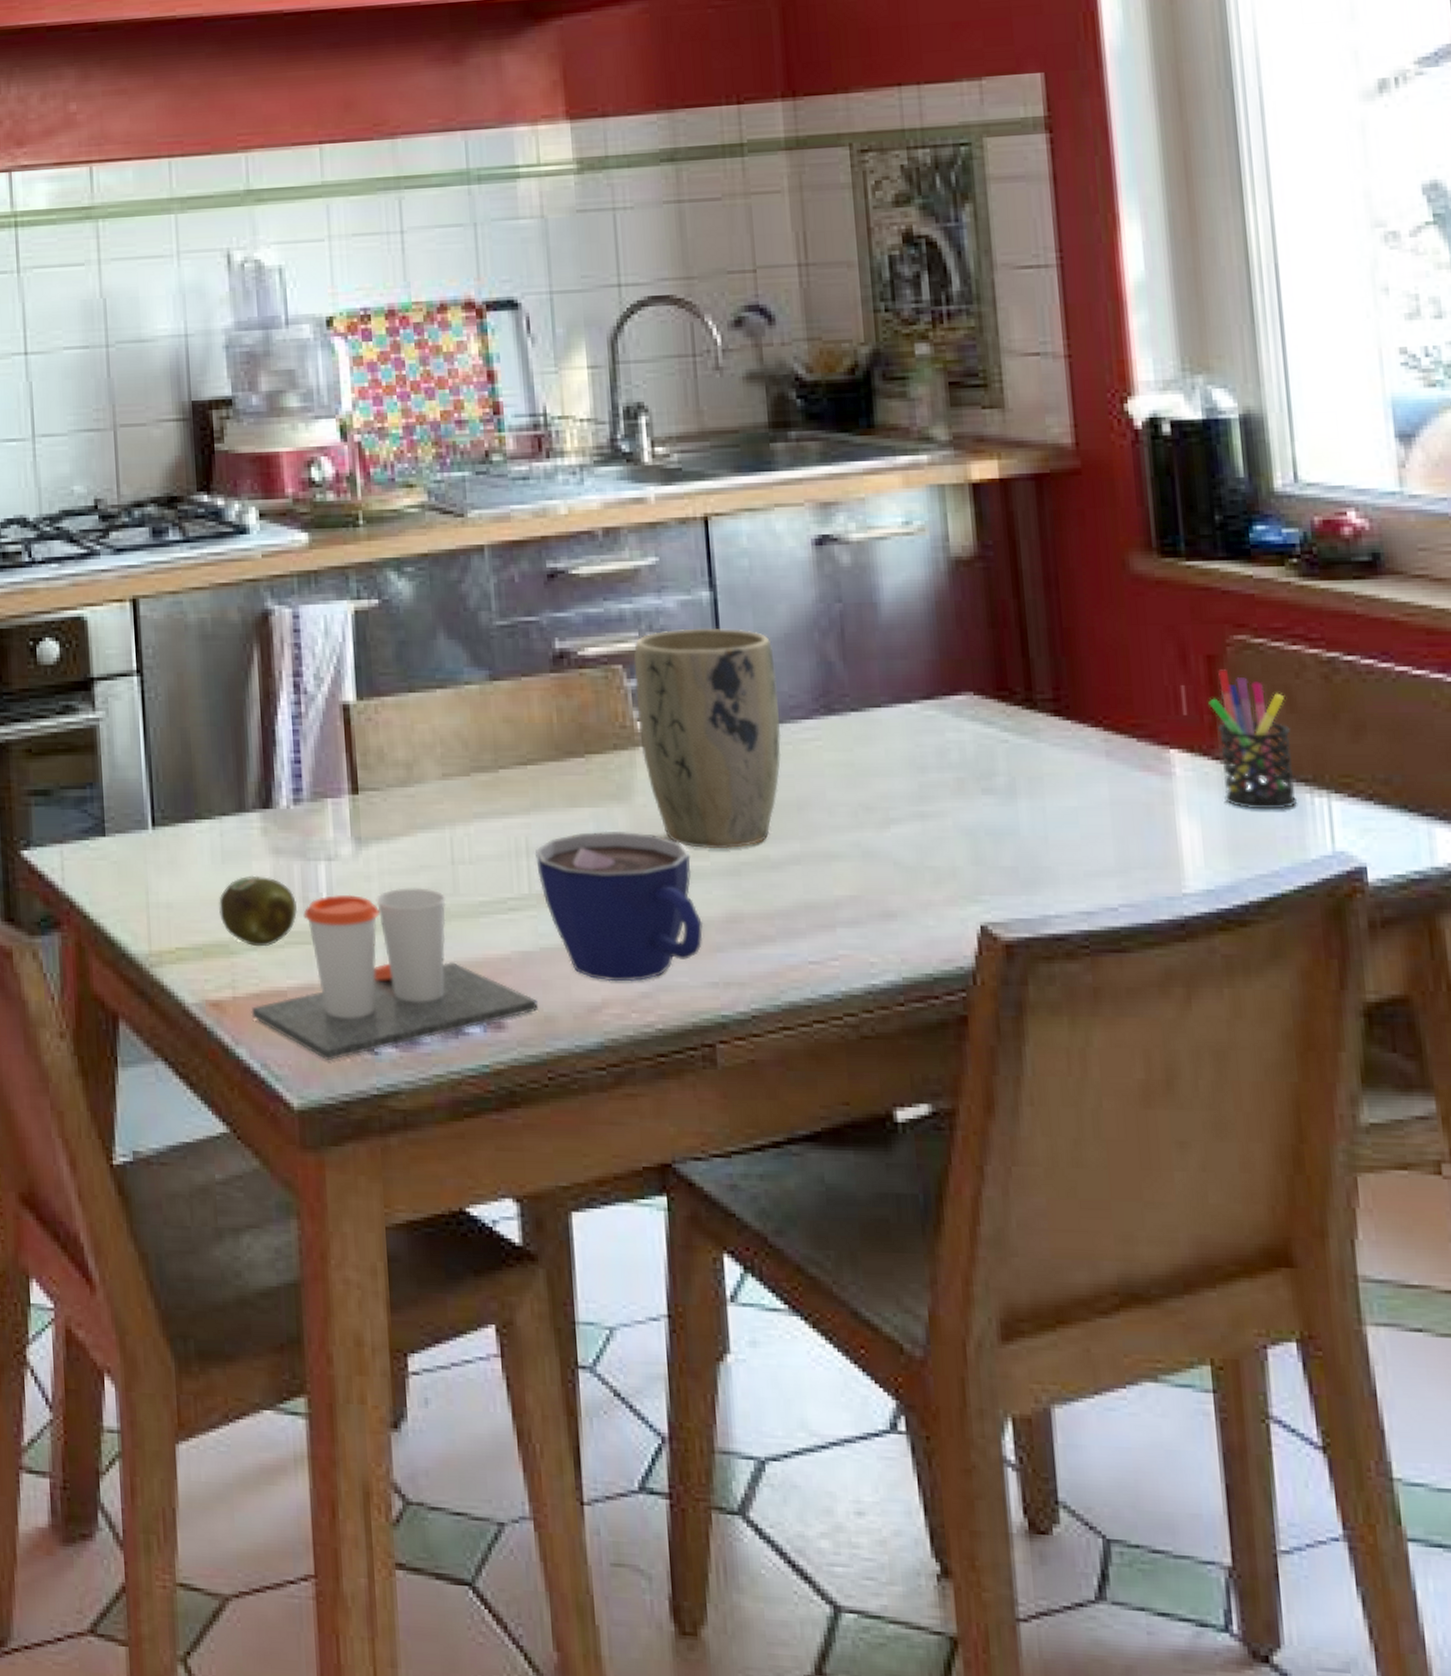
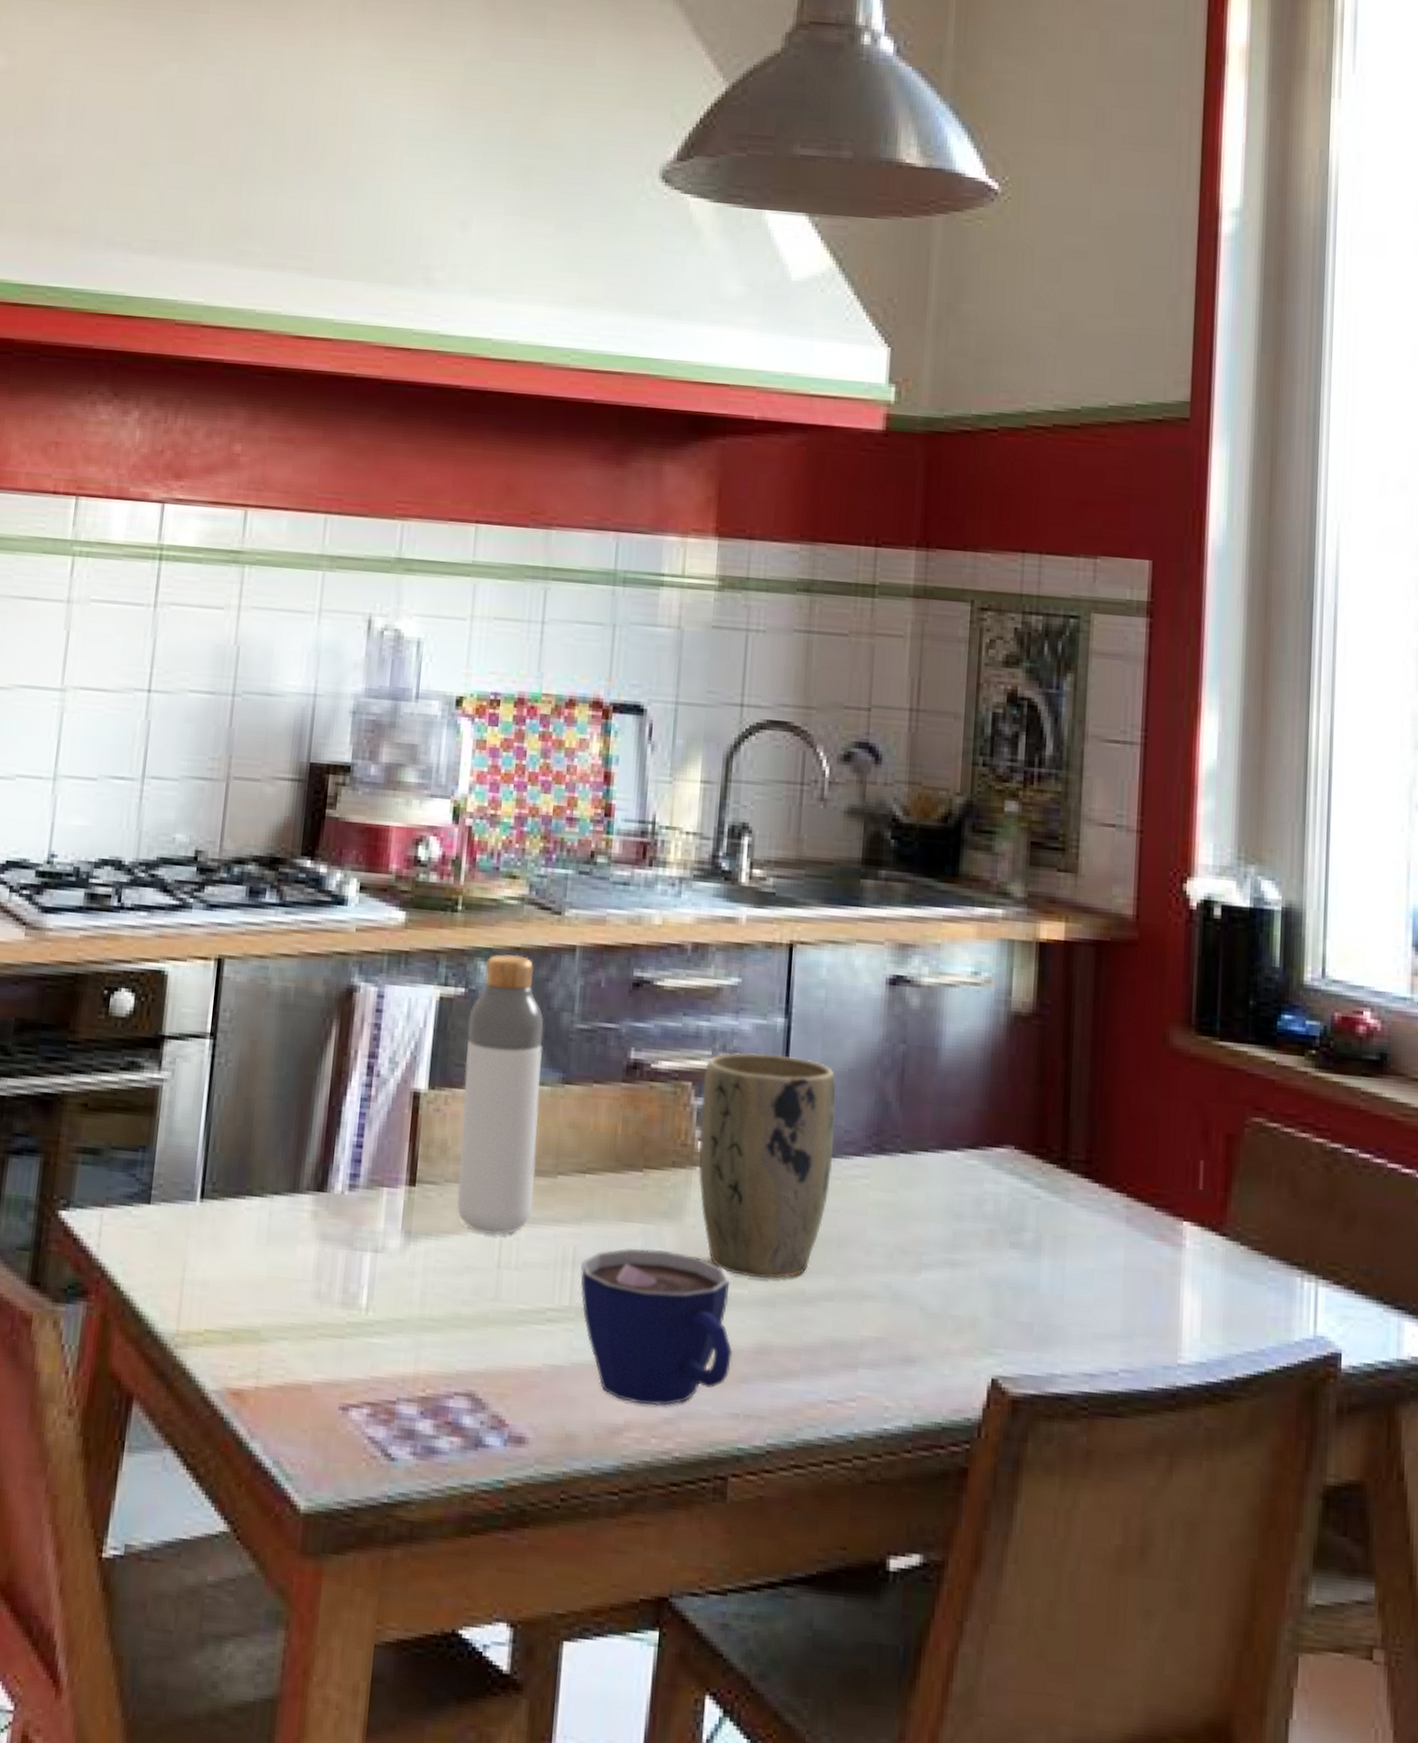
fruit: present [219,875,298,947] -> none [255,1260,336,1337]
cup: present [251,888,538,1060] -> none [271,1287,561,1463]
bottle: none [386,560,478,833] -> present [457,954,544,1235]
pen holder: present [1208,669,1298,810] -> none [1223,1149,1291,1291]

